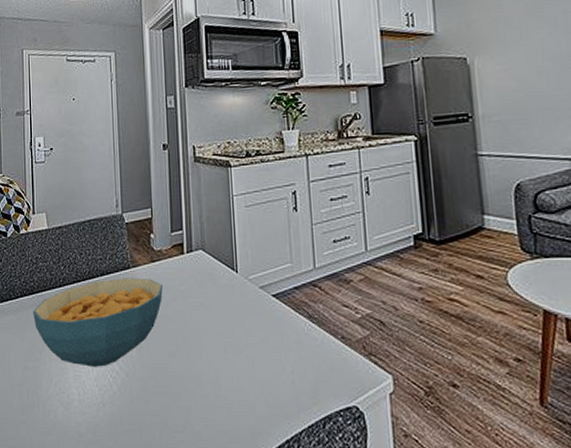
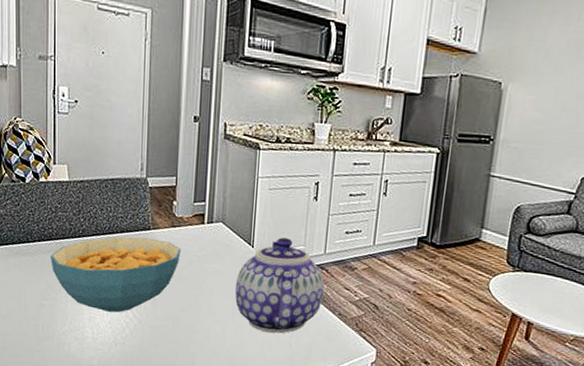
teapot: none [223,257,321,371] -> present [235,237,324,334]

